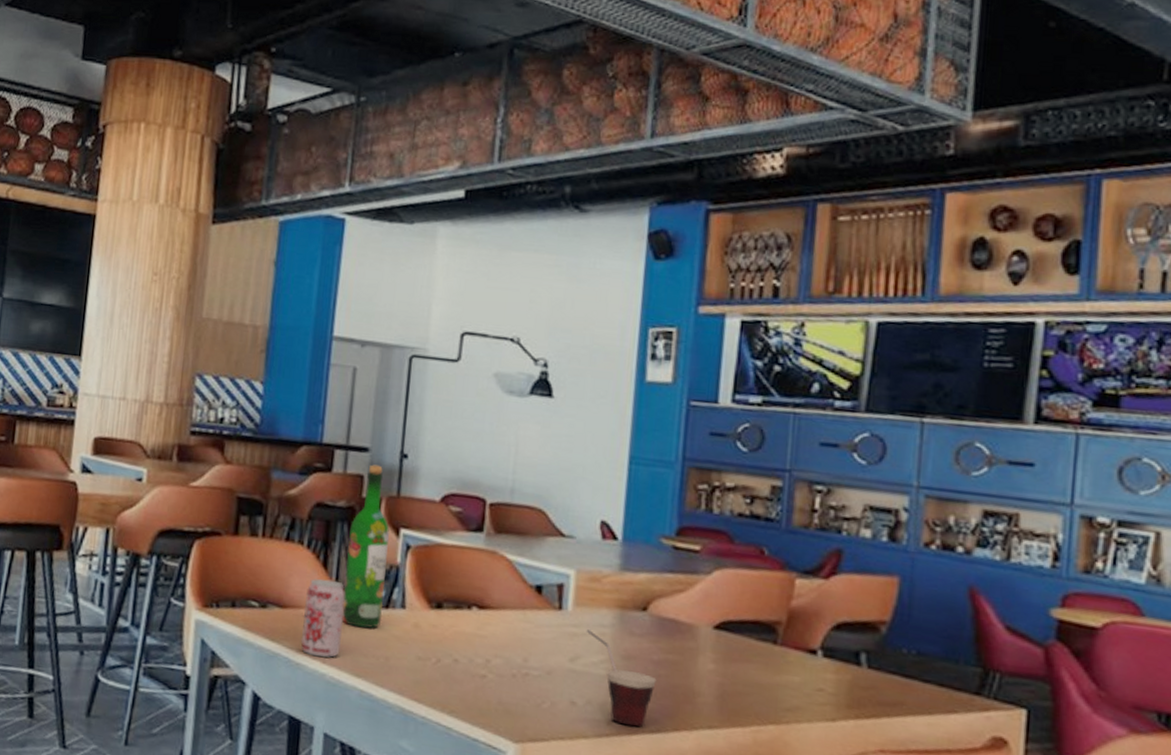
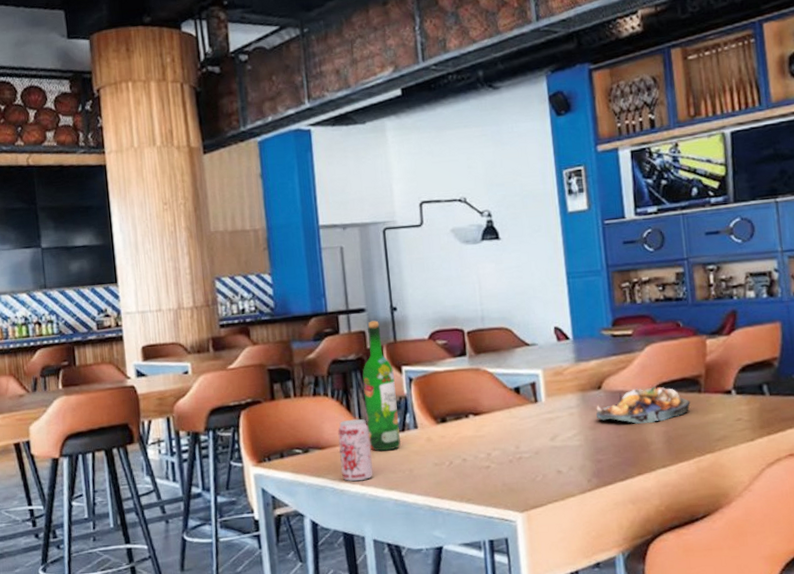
cup: present [586,629,657,727] -> none [558,413,618,480]
food plate: none [633,619,760,669] -> present [595,387,691,424]

